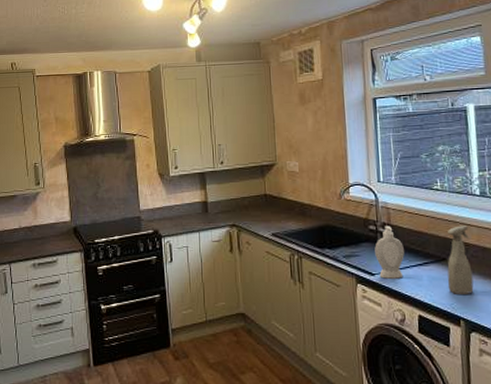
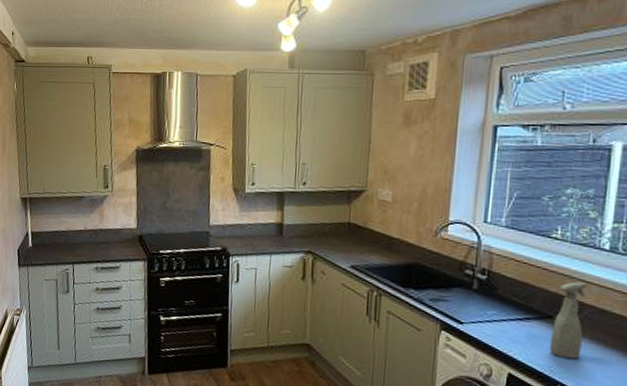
soap bottle: present [374,225,405,279] -> none [467,272,503,331]

